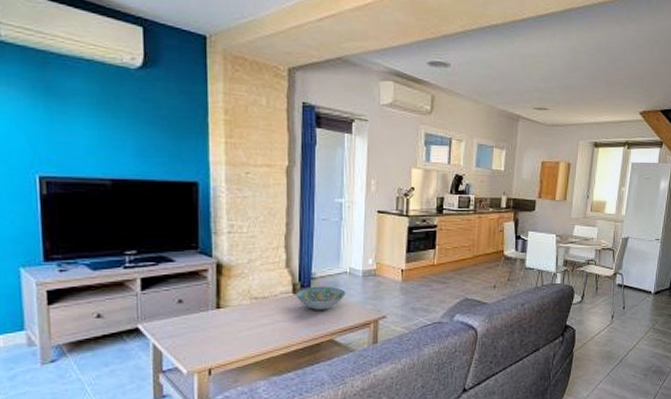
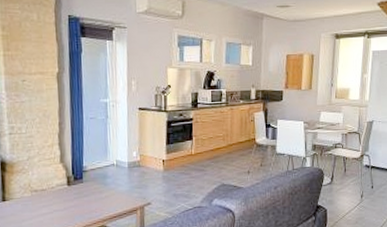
decorative bowl: present [296,286,346,310] -> none [70,177,114,200]

